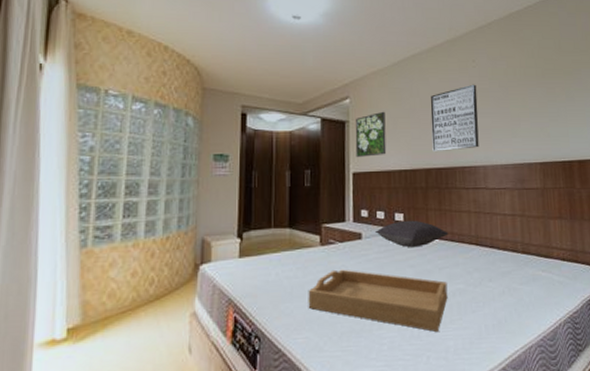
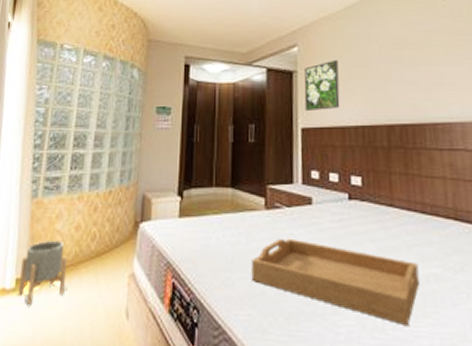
planter: none [70,287,125,352] -> present [17,240,68,305]
pillow: present [374,220,449,248] -> none [327,185,418,218]
wall art: present [430,84,479,151] -> none [392,26,455,105]

